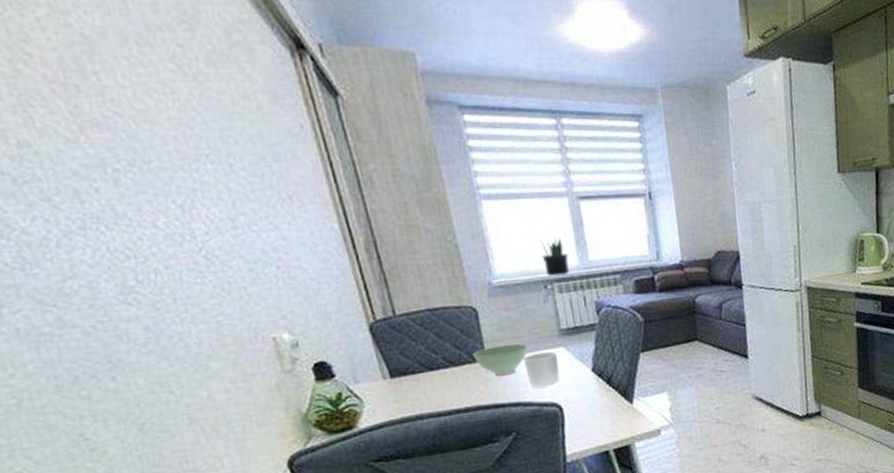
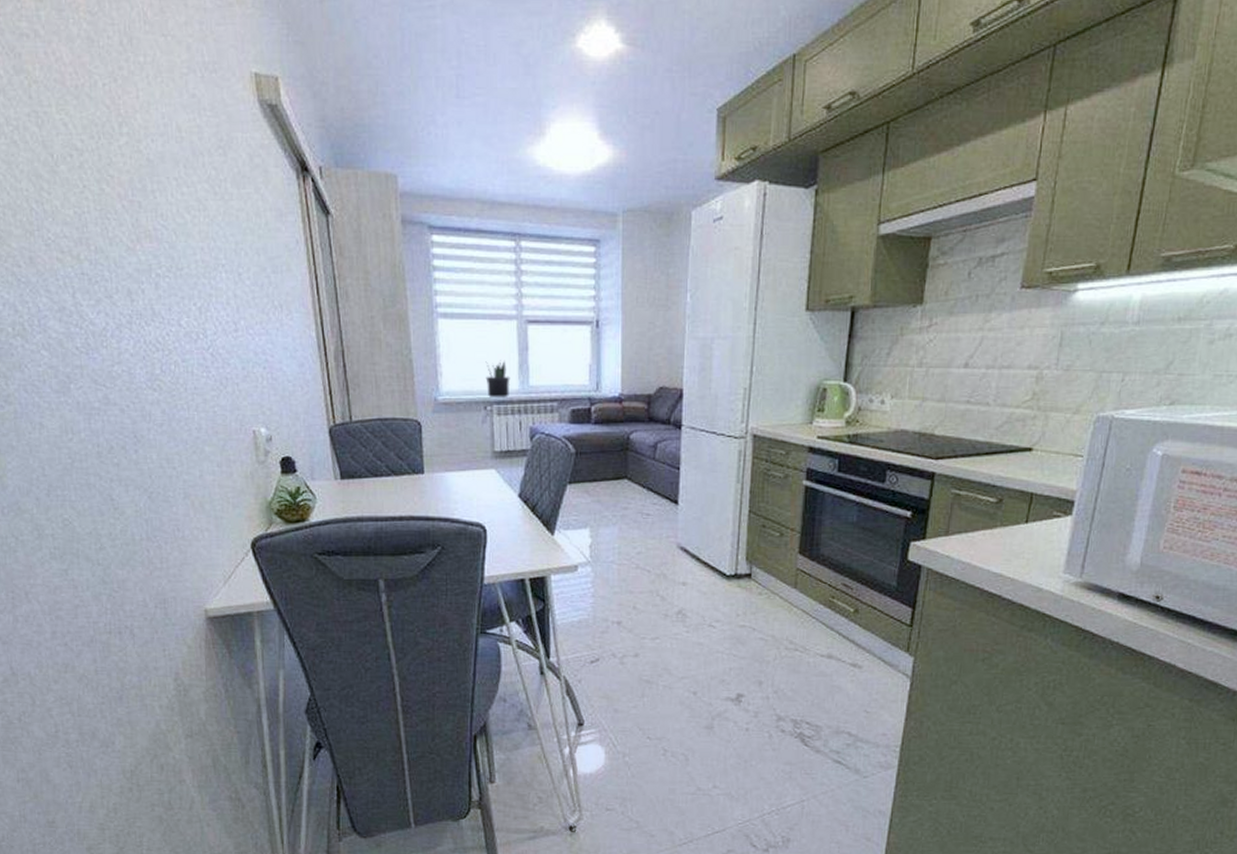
bowl: present [472,343,528,376] -> none [411,460,462,490]
mug: present [524,351,561,389] -> none [457,472,488,507]

